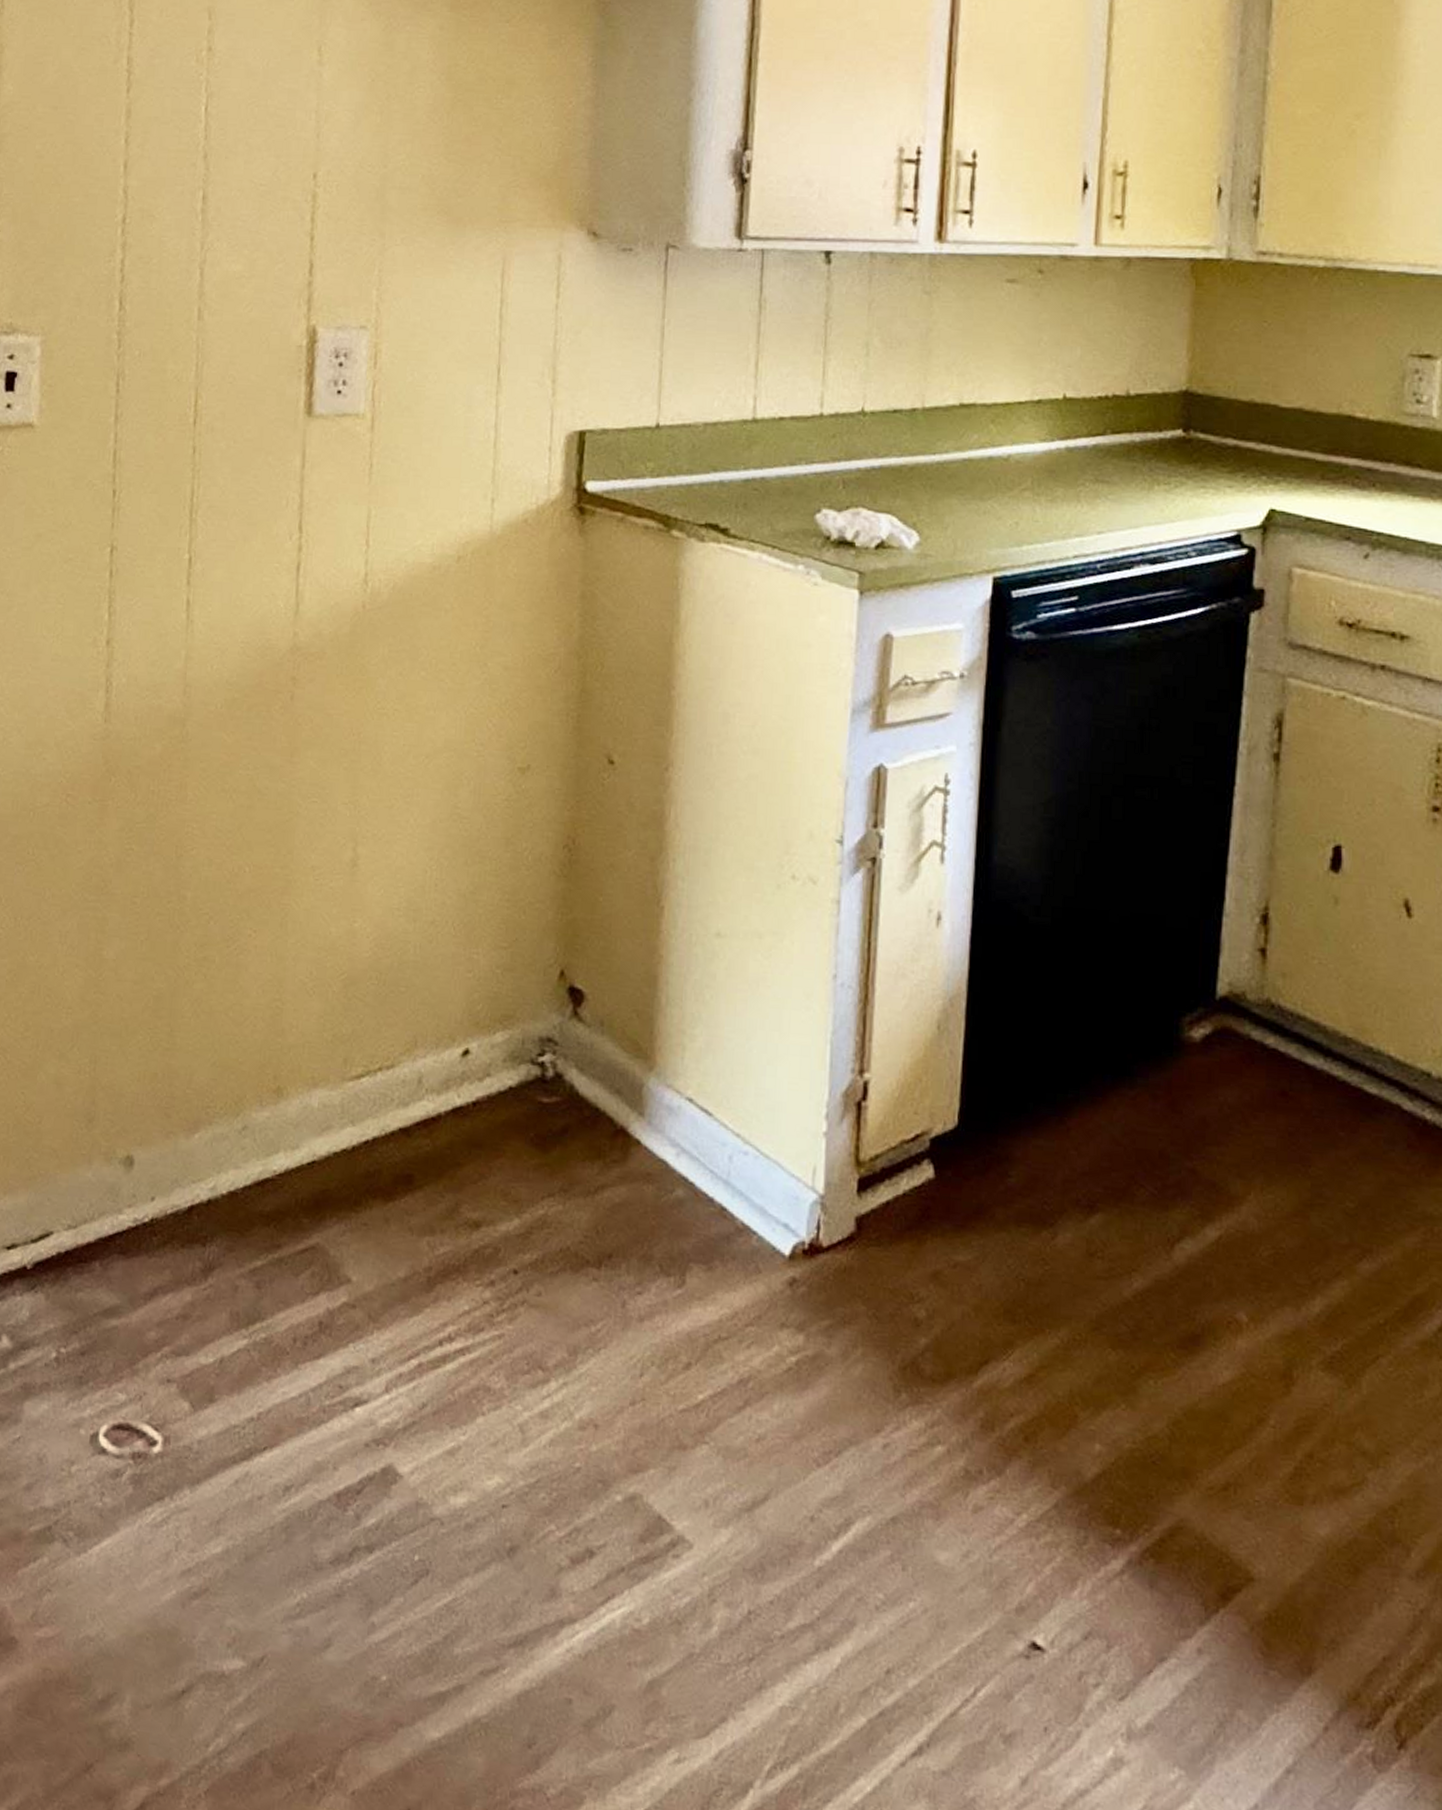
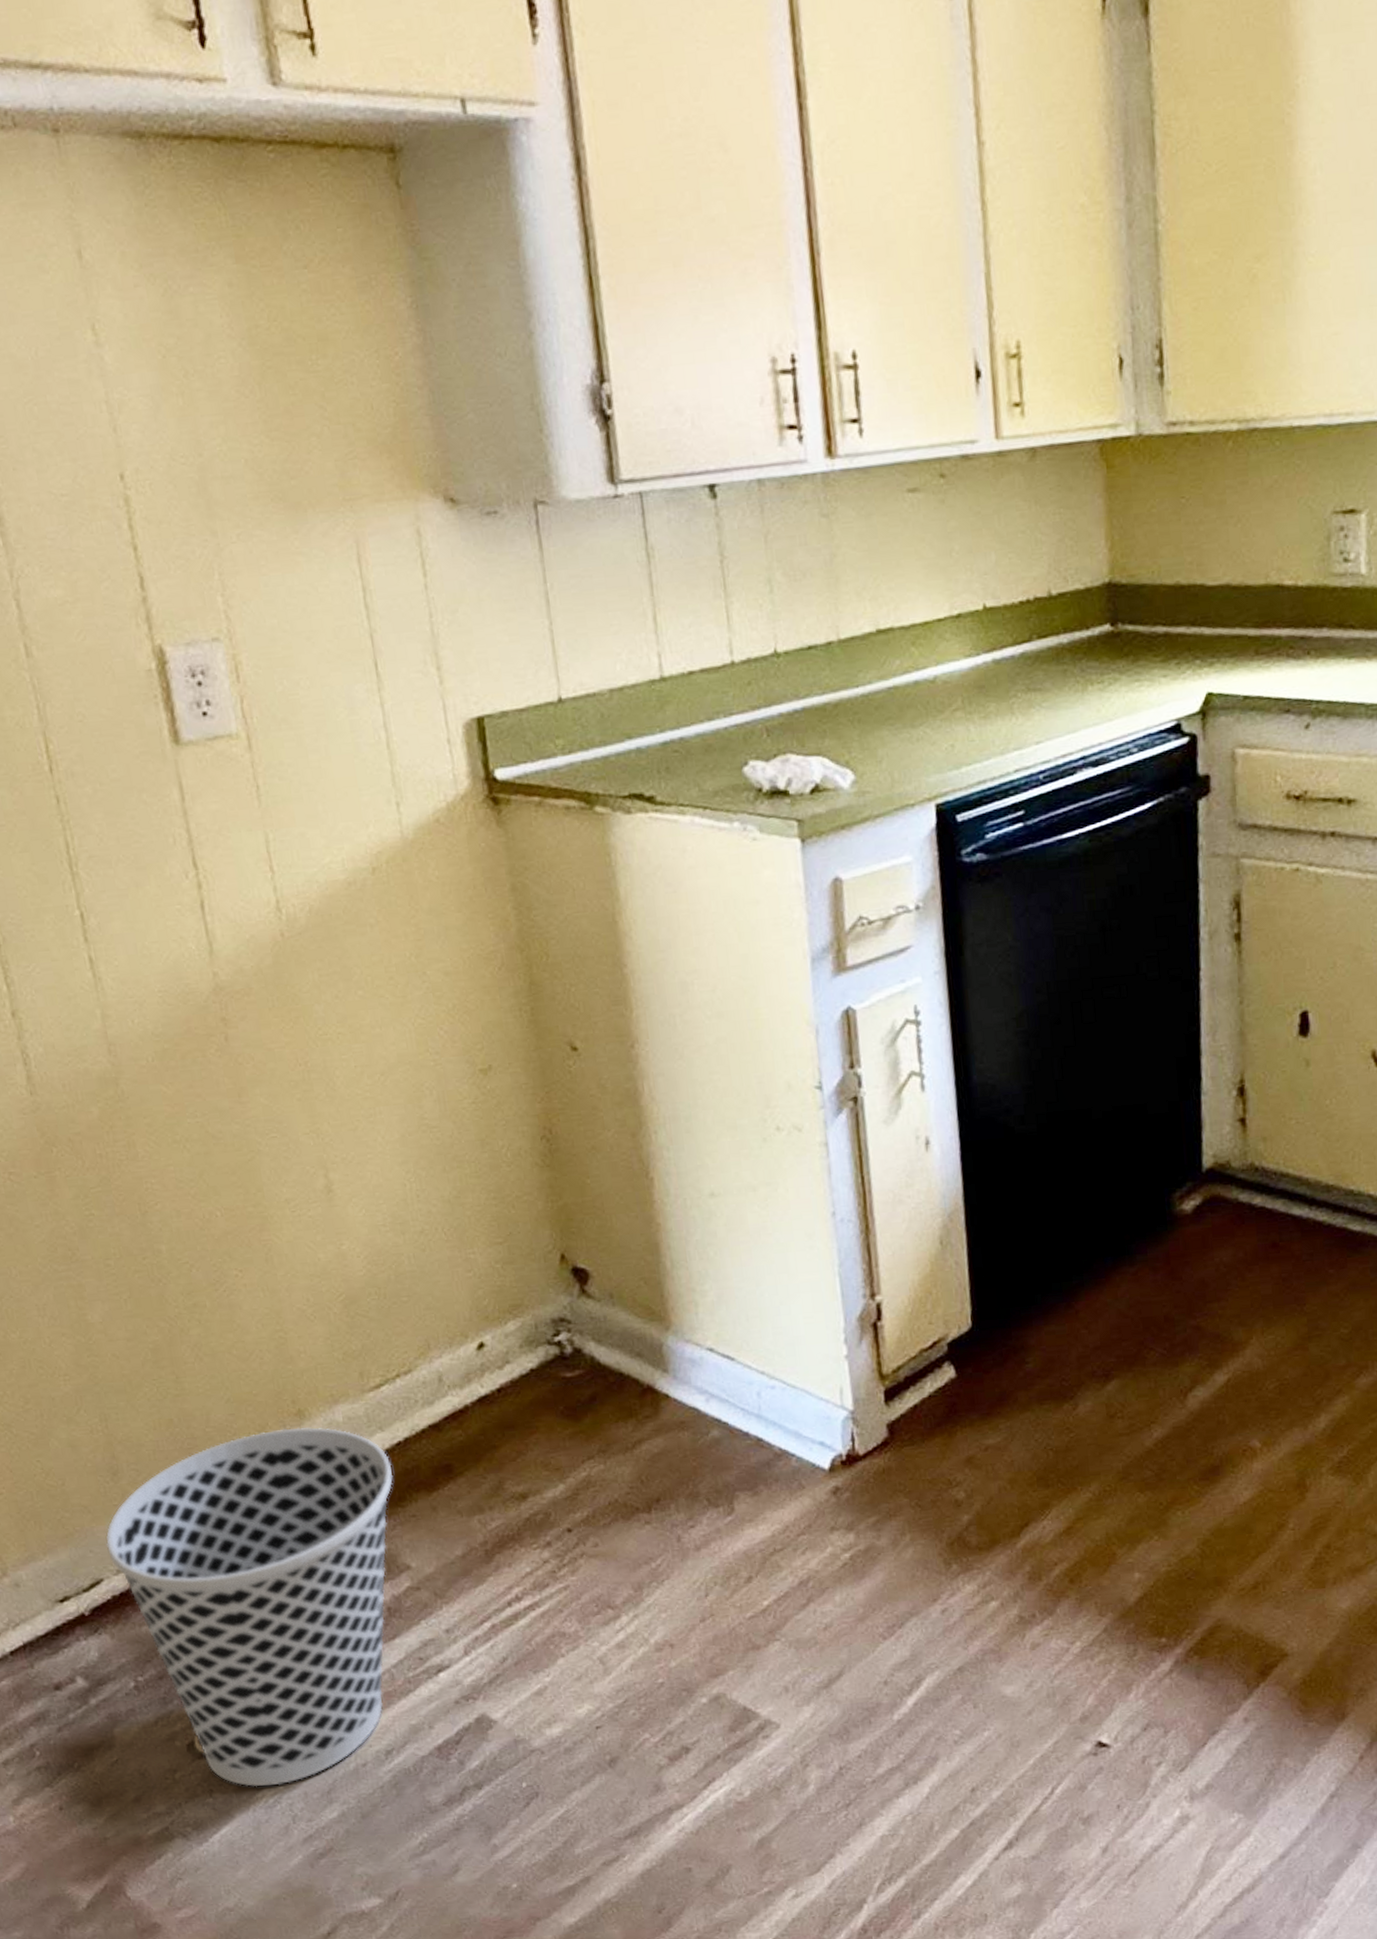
wastebasket: none [64,1103,355,1503] -> present [105,1427,394,1787]

